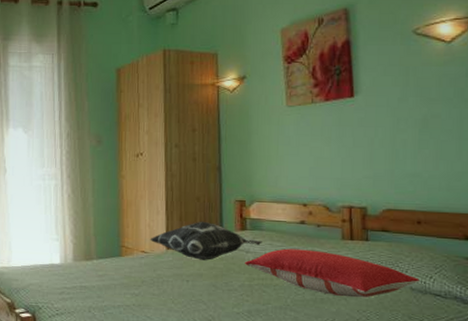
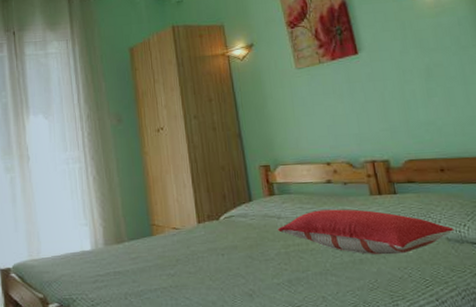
decorative pillow: present [150,221,262,260] -> none [179,190,292,231]

